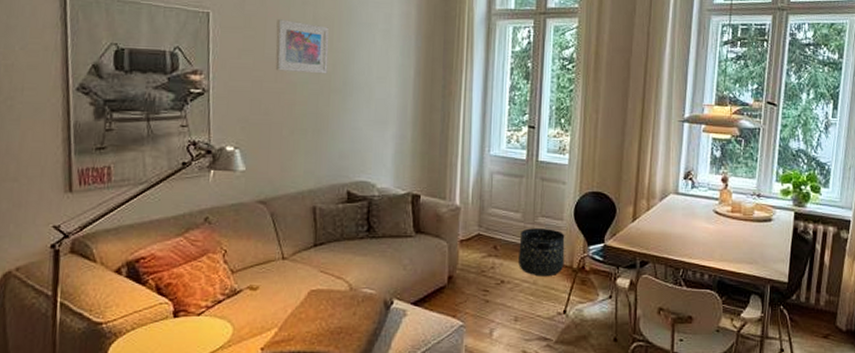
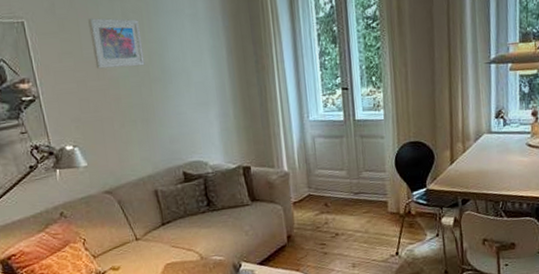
basket: present [518,228,565,277] -> none [347,181,392,226]

